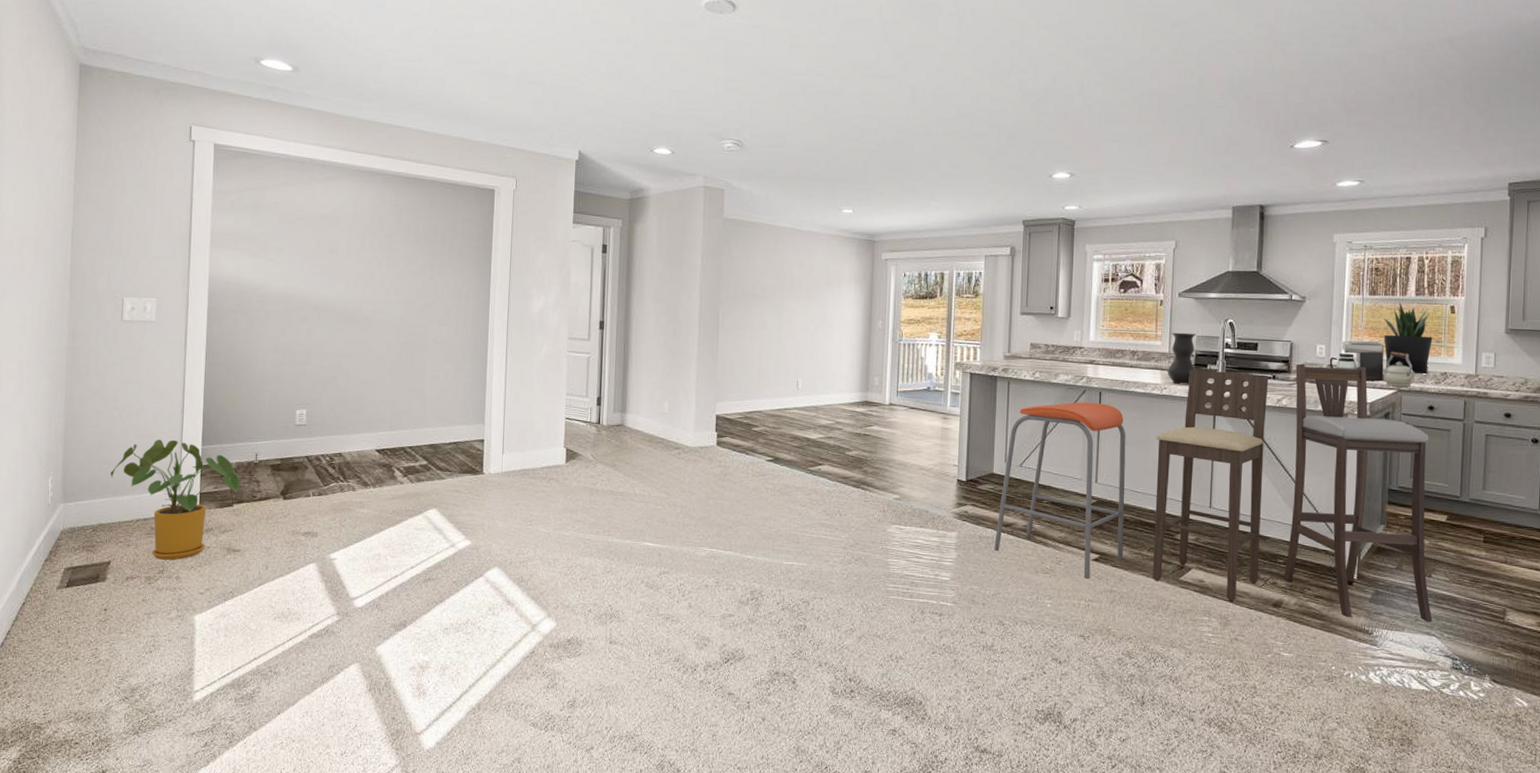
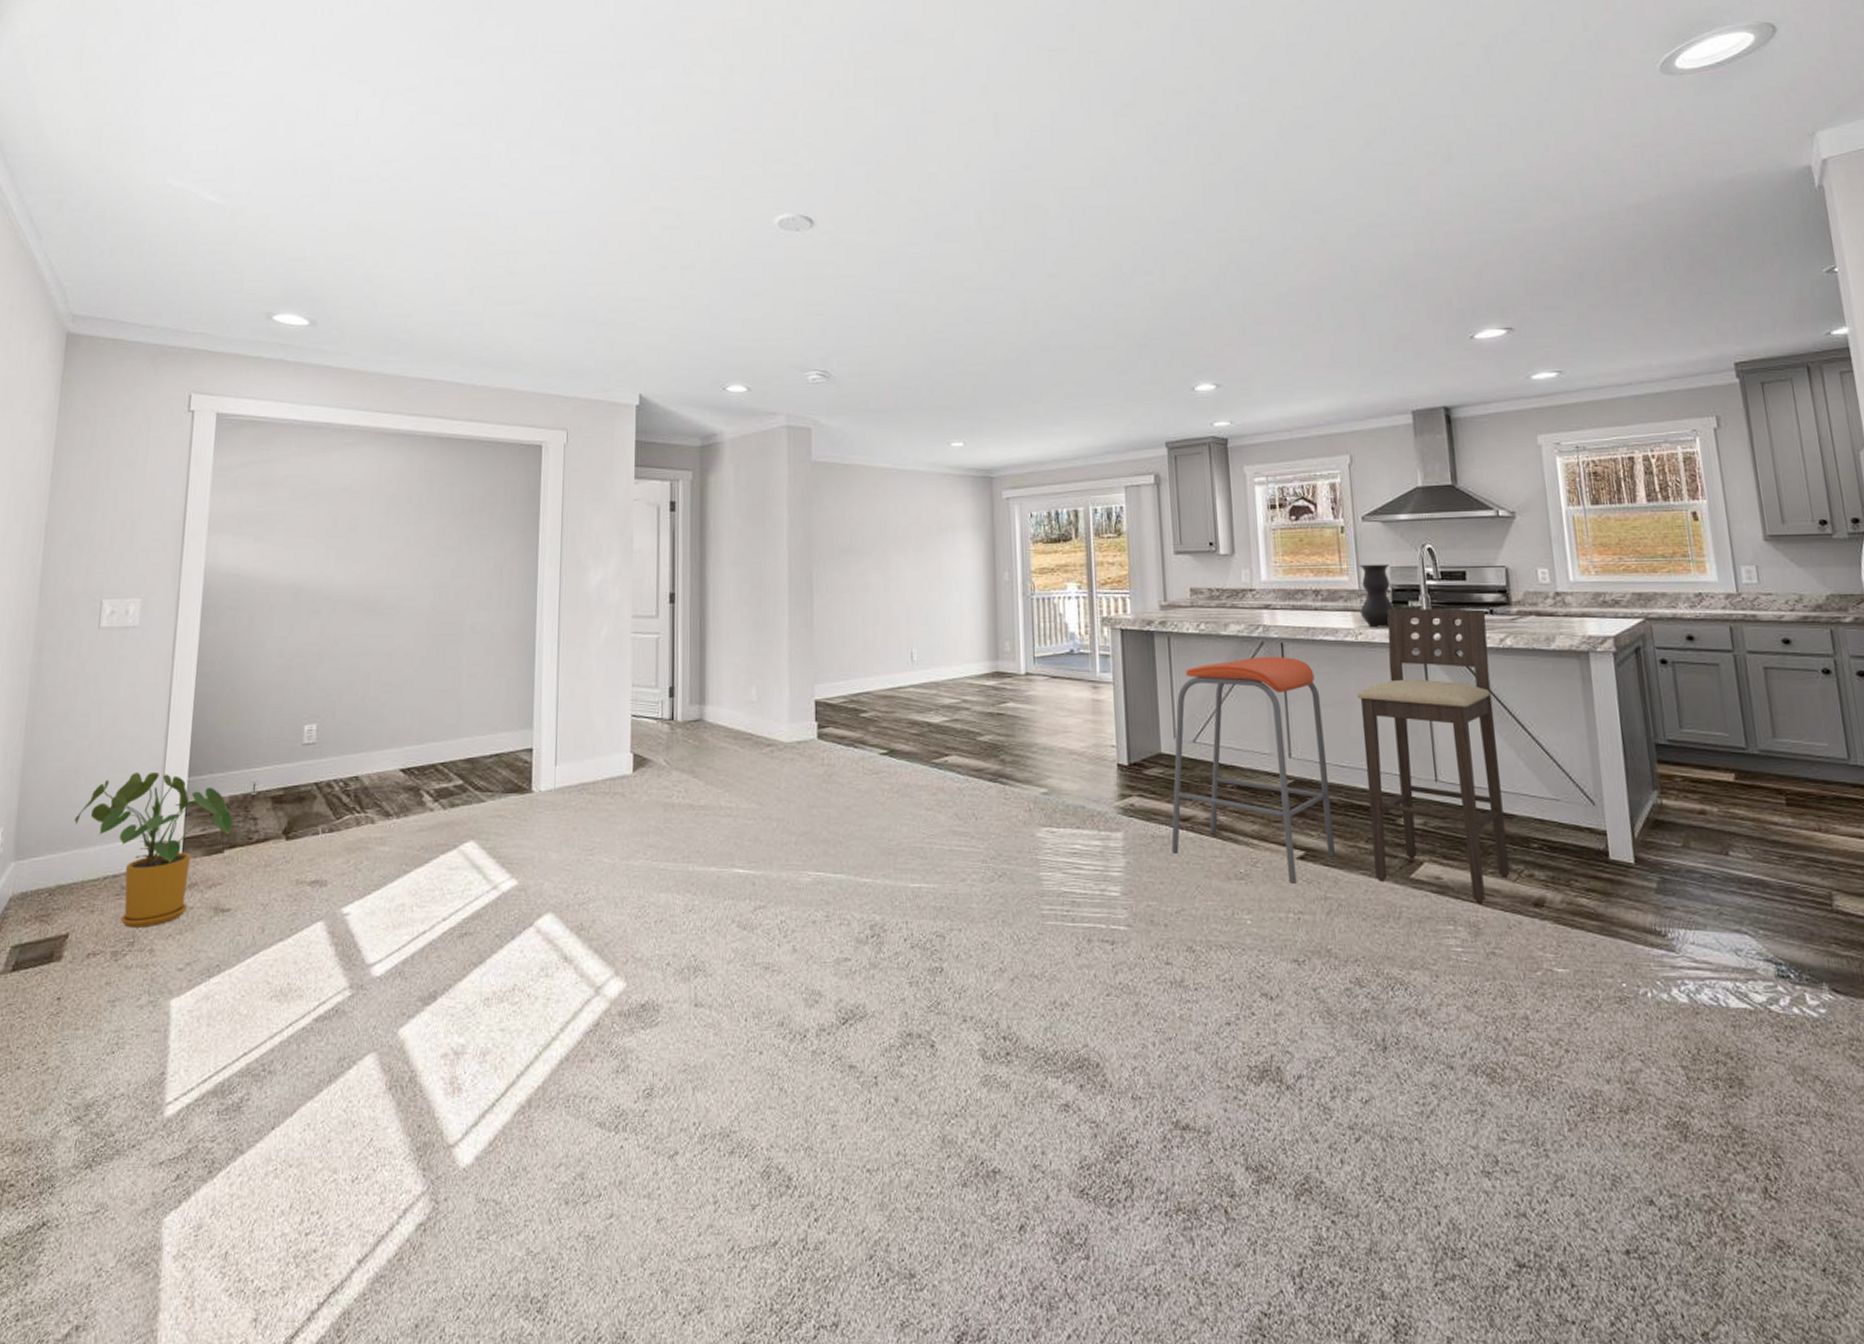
bar stool: present [1283,363,1433,622] -> none [1516,591,1741,916]
coffee maker: present [1329,340,1385,382] -> none [1555,559,1626,610]
kettle: present [1382,351,1416,387] -> none [1624,571,1665,614]
planter: present [1384,302,1433,373] -> none [1614,511,1679,596]

